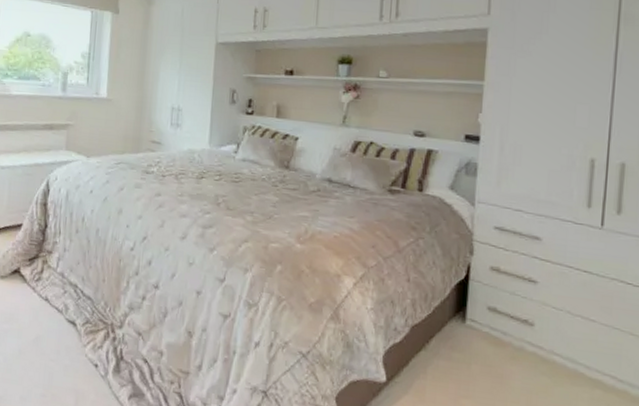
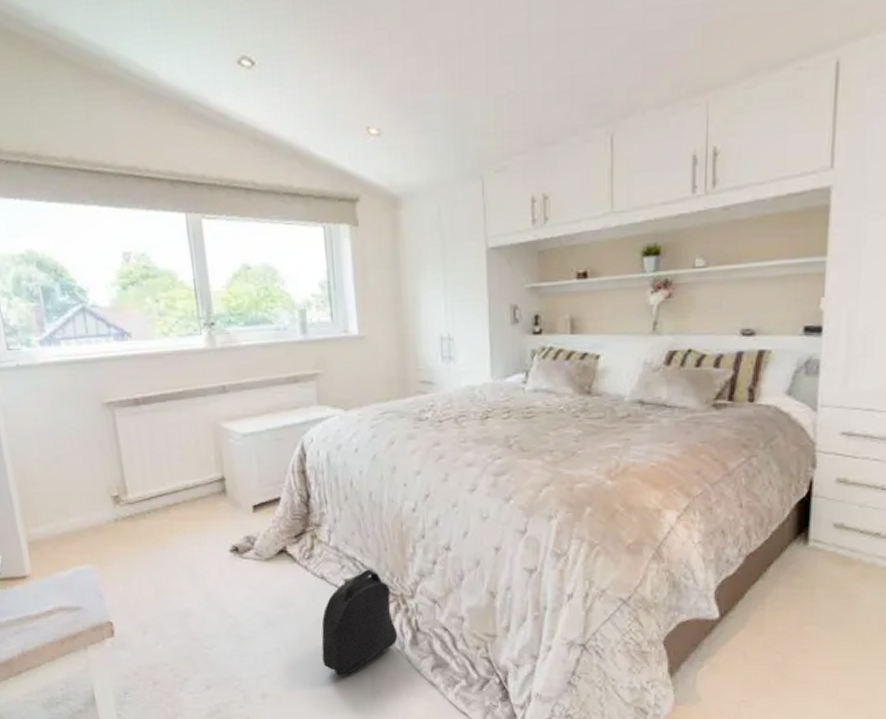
backpack: none [34,296,104,395] -> present [321,569,398,677]

